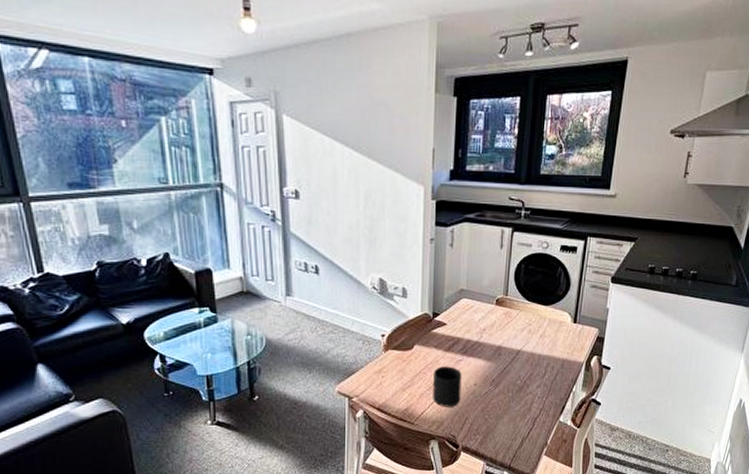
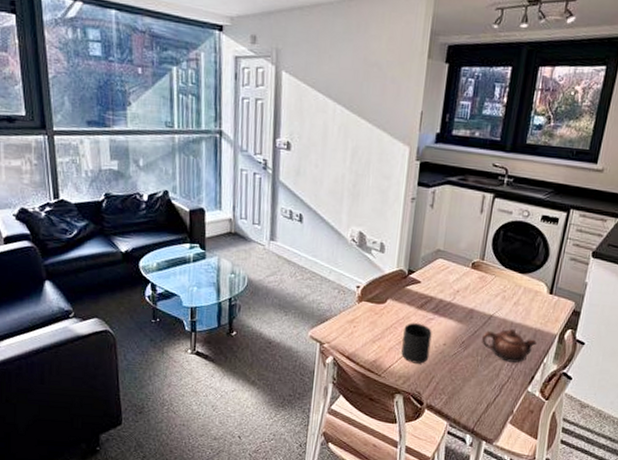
teapot: none [512,361,565,395] -> present [482,328,537,363]

